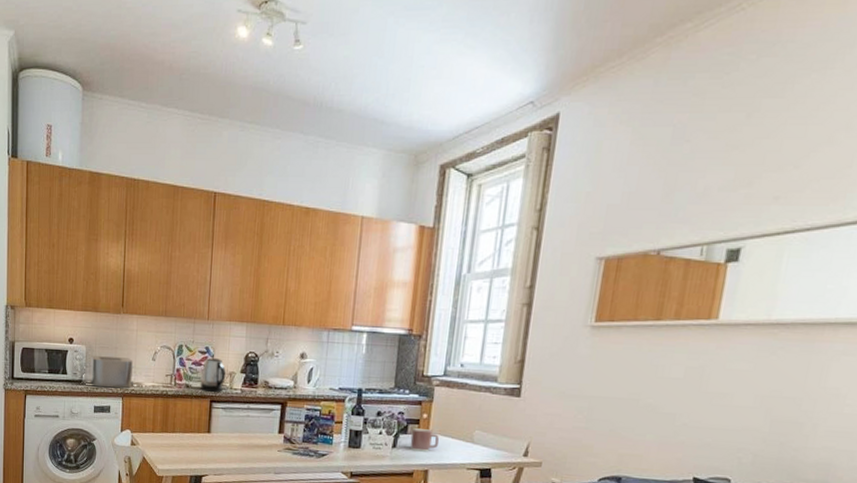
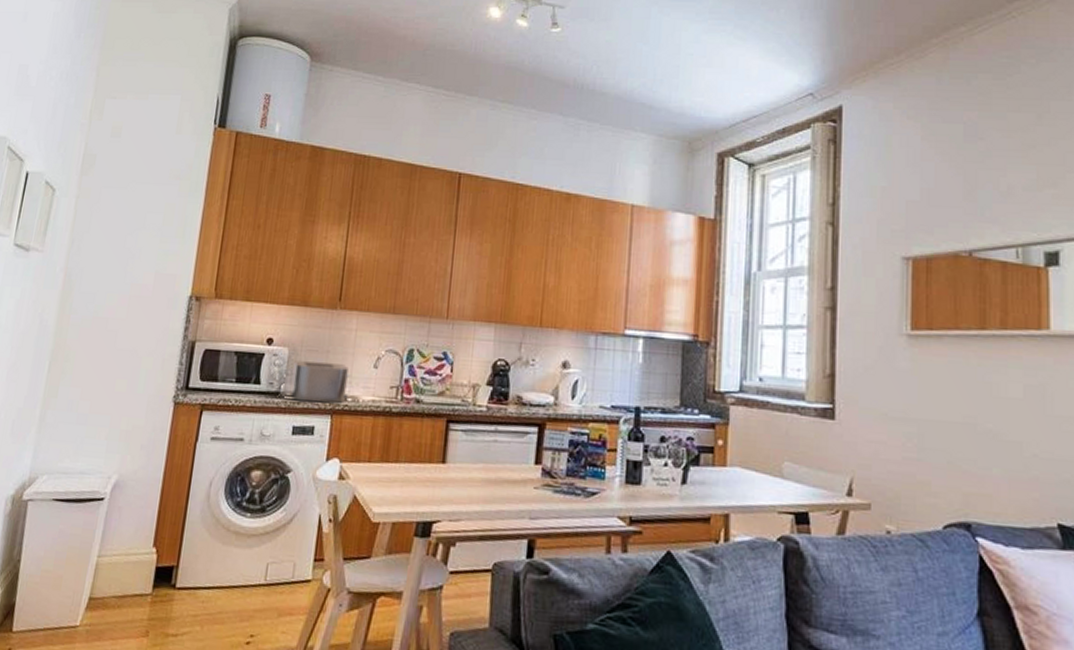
kettle: present [200,357,227,393] -> none [433,365,469,411]
mug: present [410,428,439,452] -> none [703,458,739,490]

